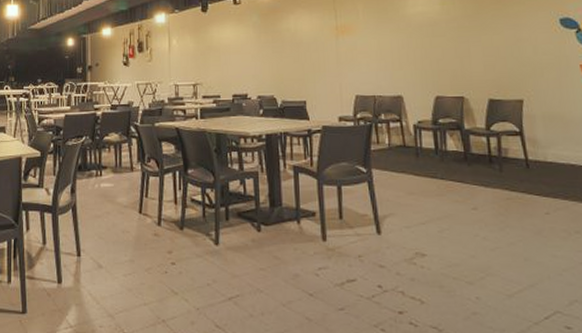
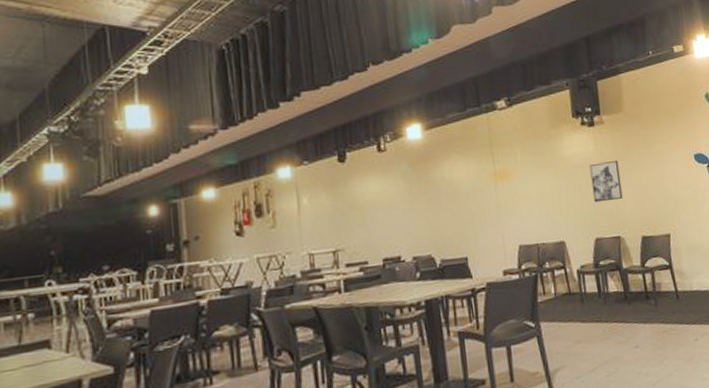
wall art: none [434,20,470,62] -> present [589,160,623,203]

